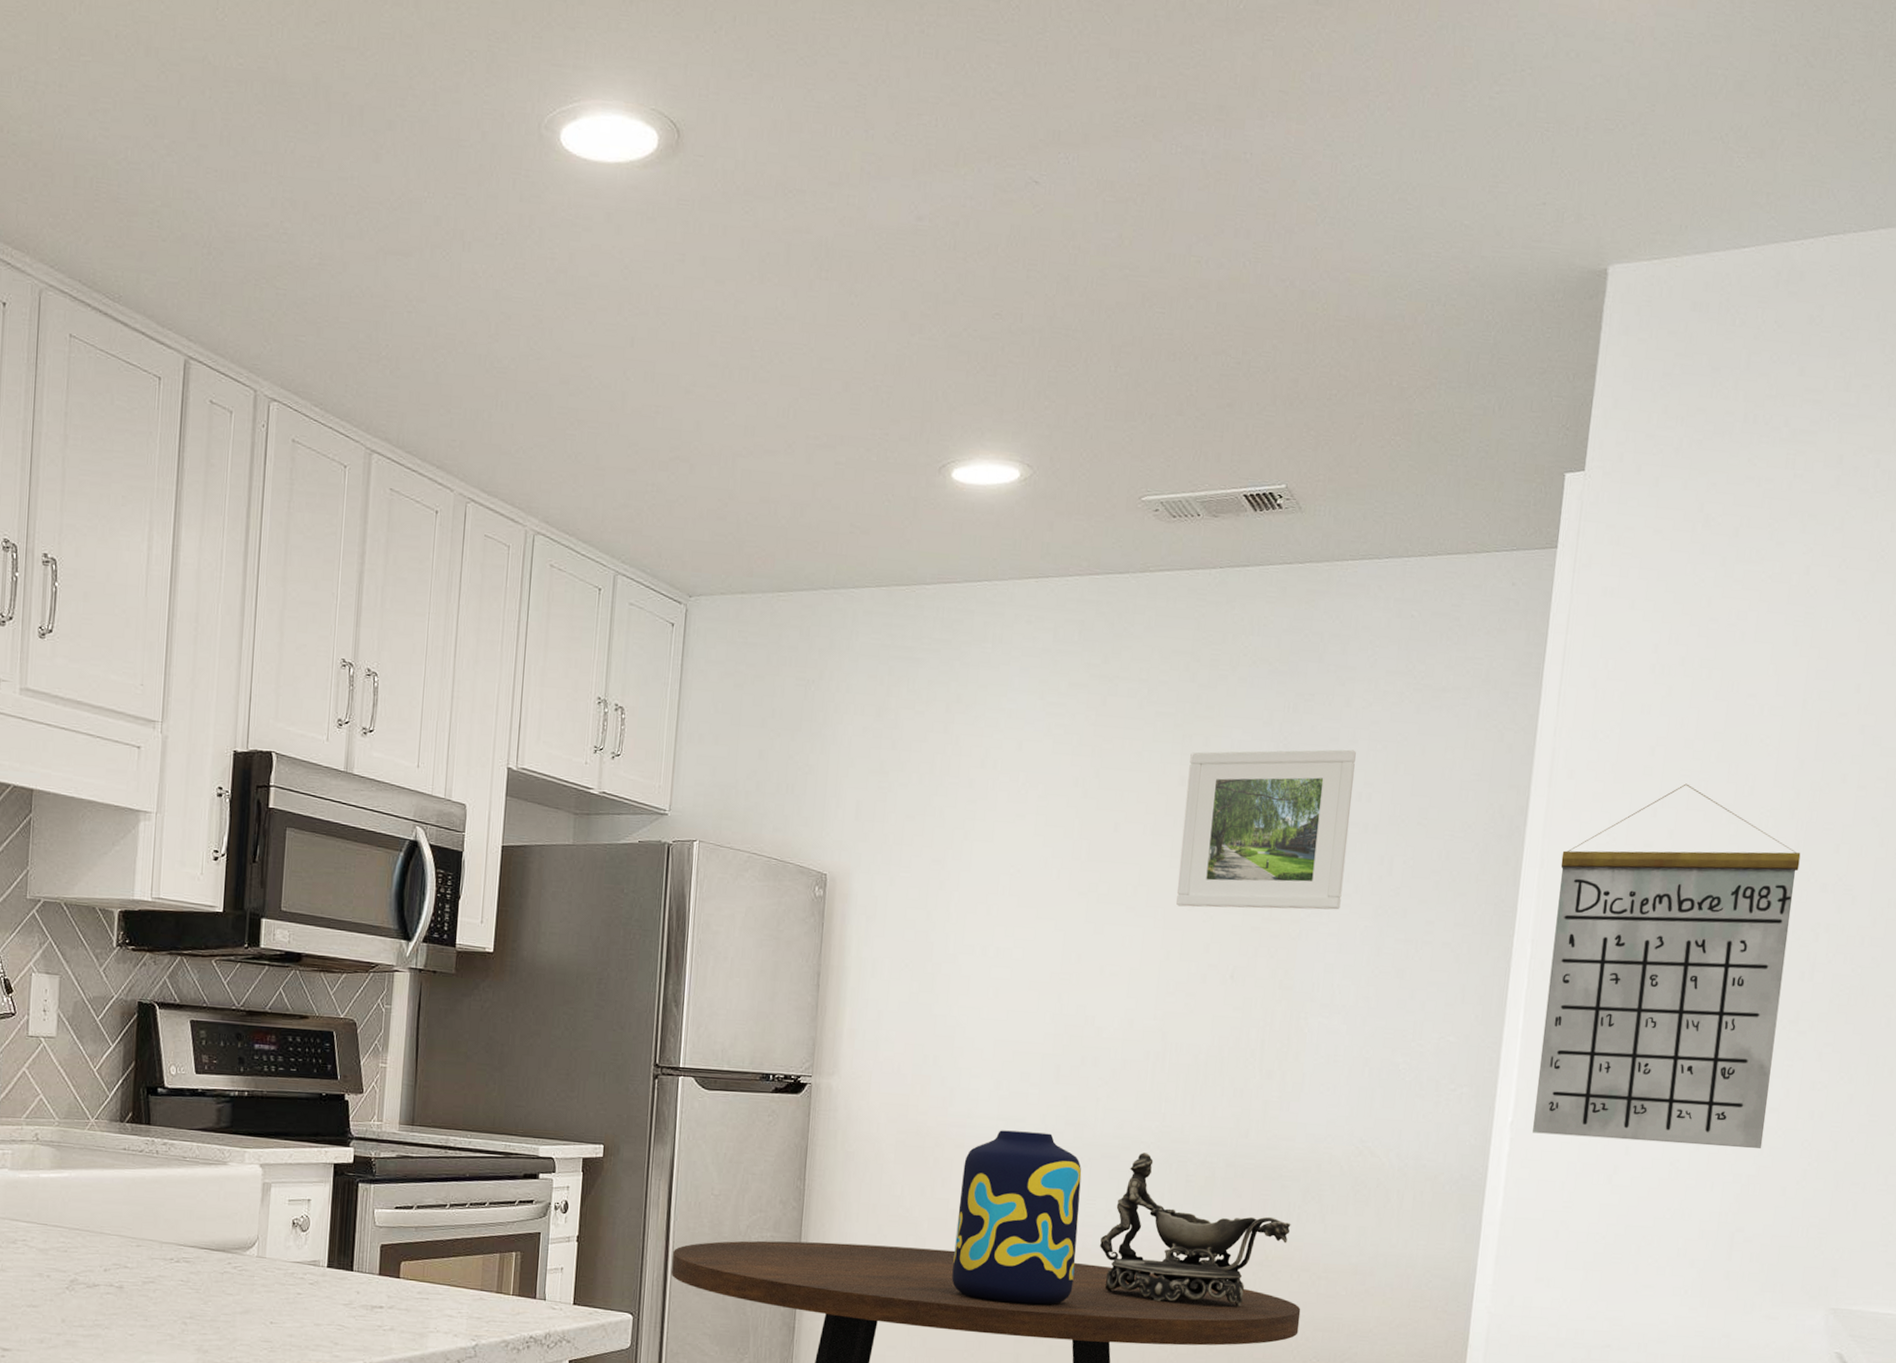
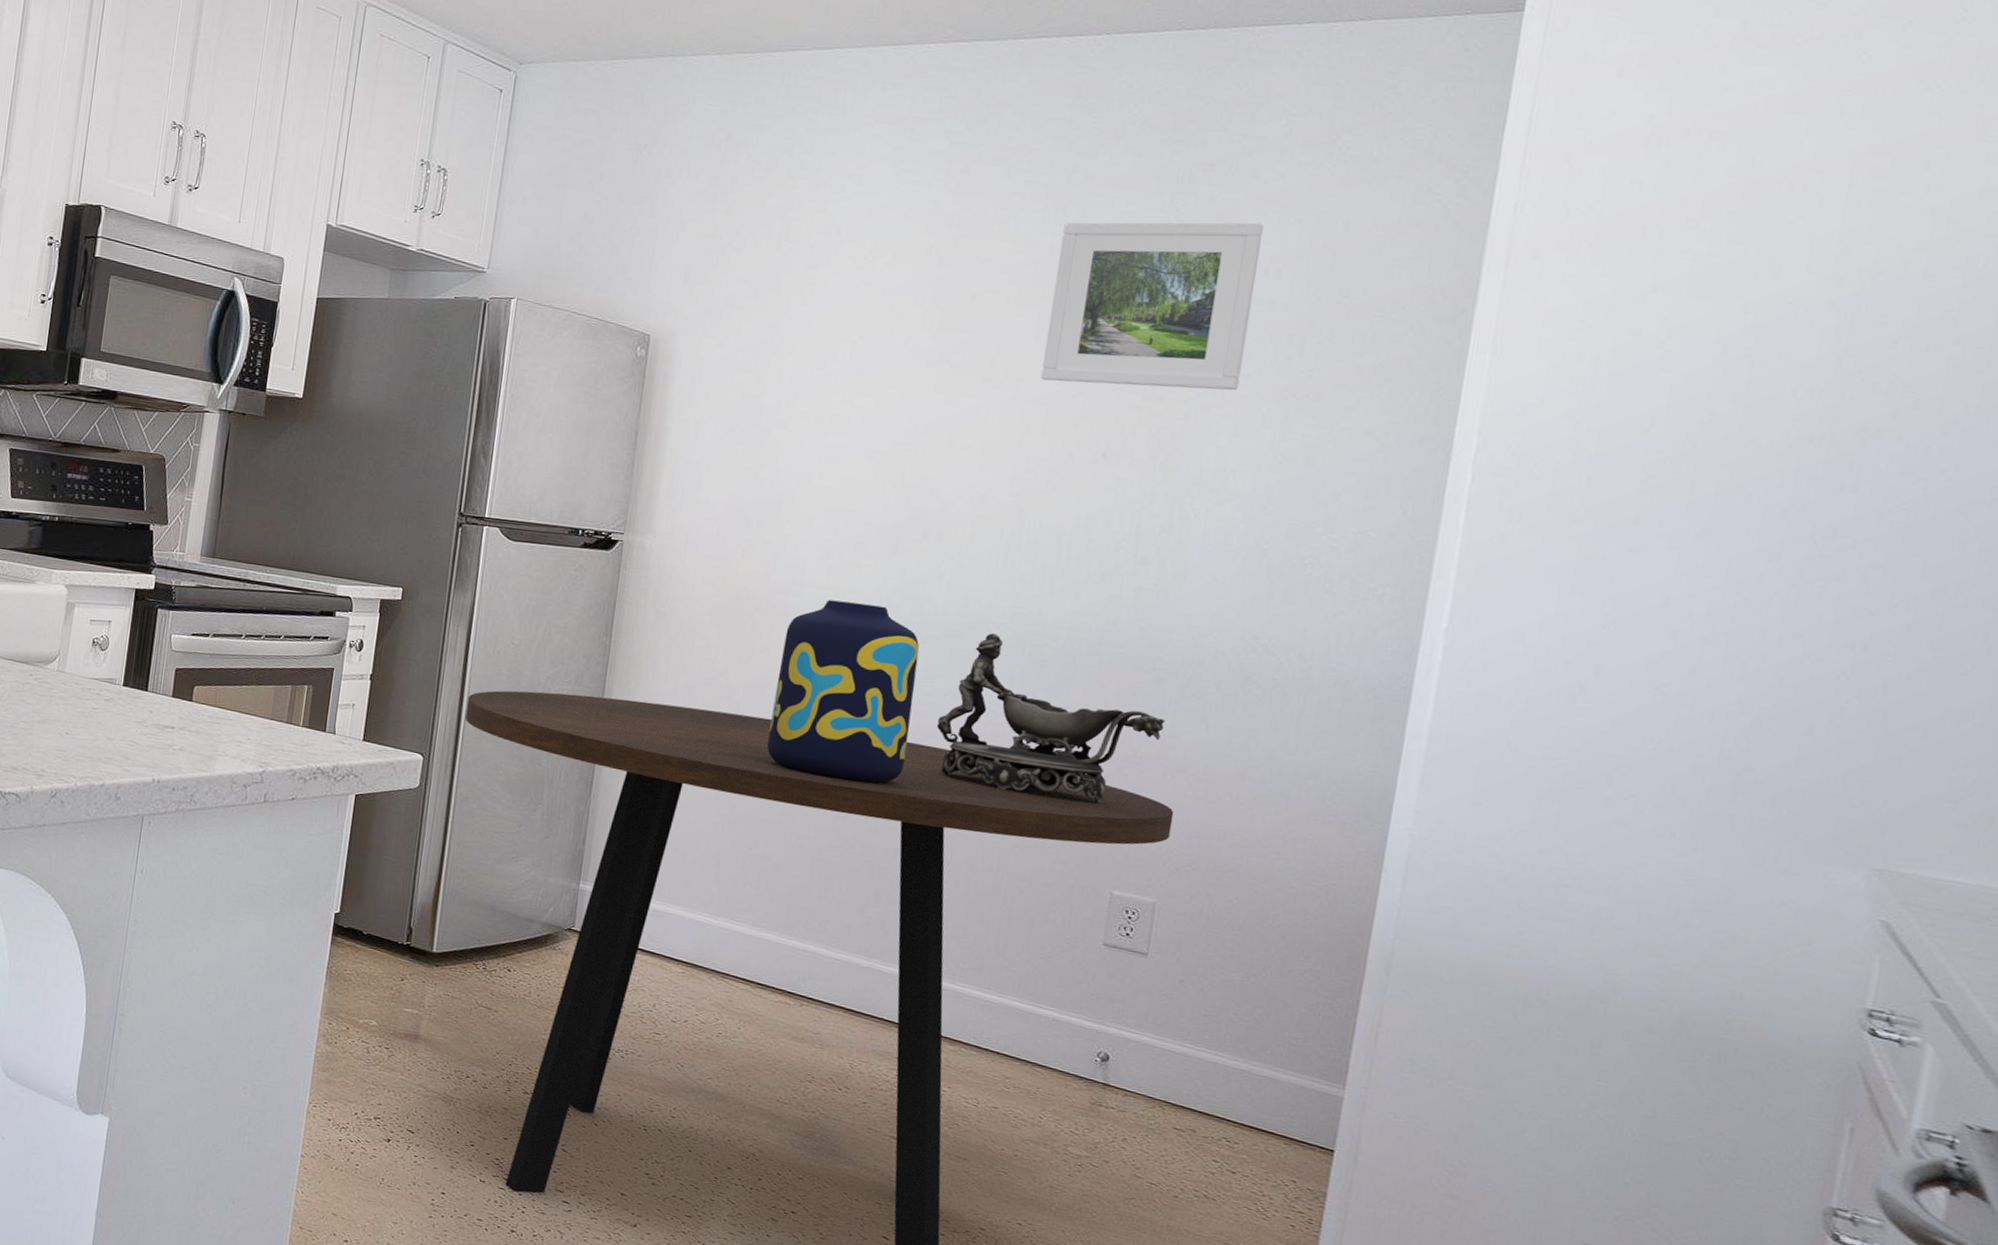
calendar: present [1532,783,1801,1149] -> none [1473,267,1843,680]

